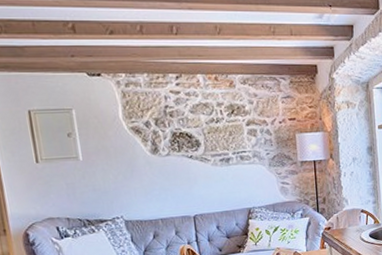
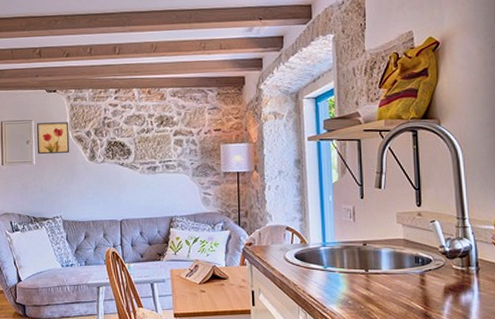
wall art: none [79,111,126,148] -> present [37,122,70,154]

